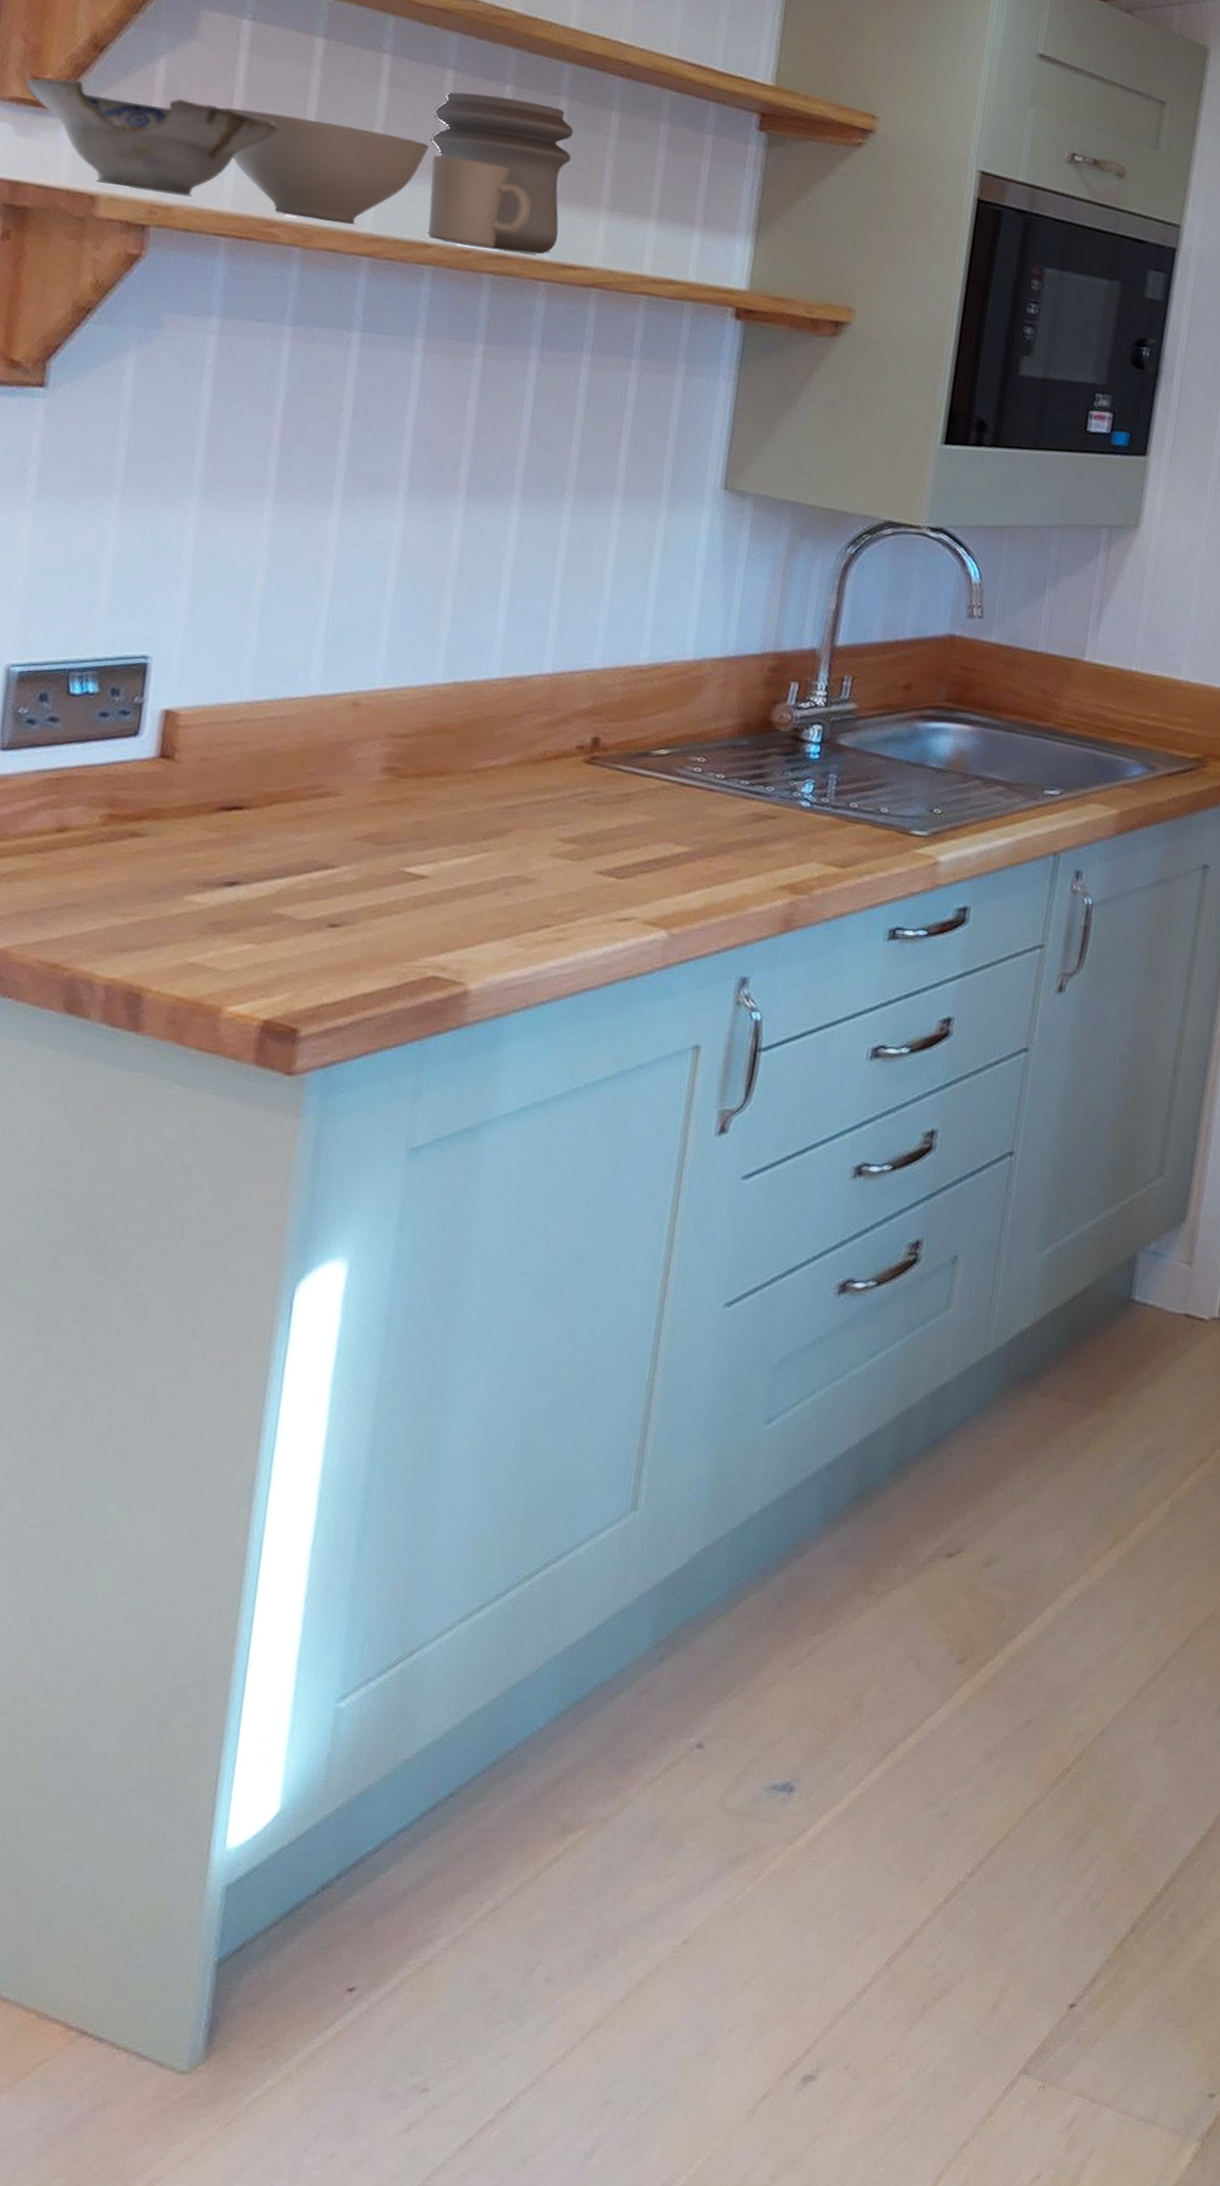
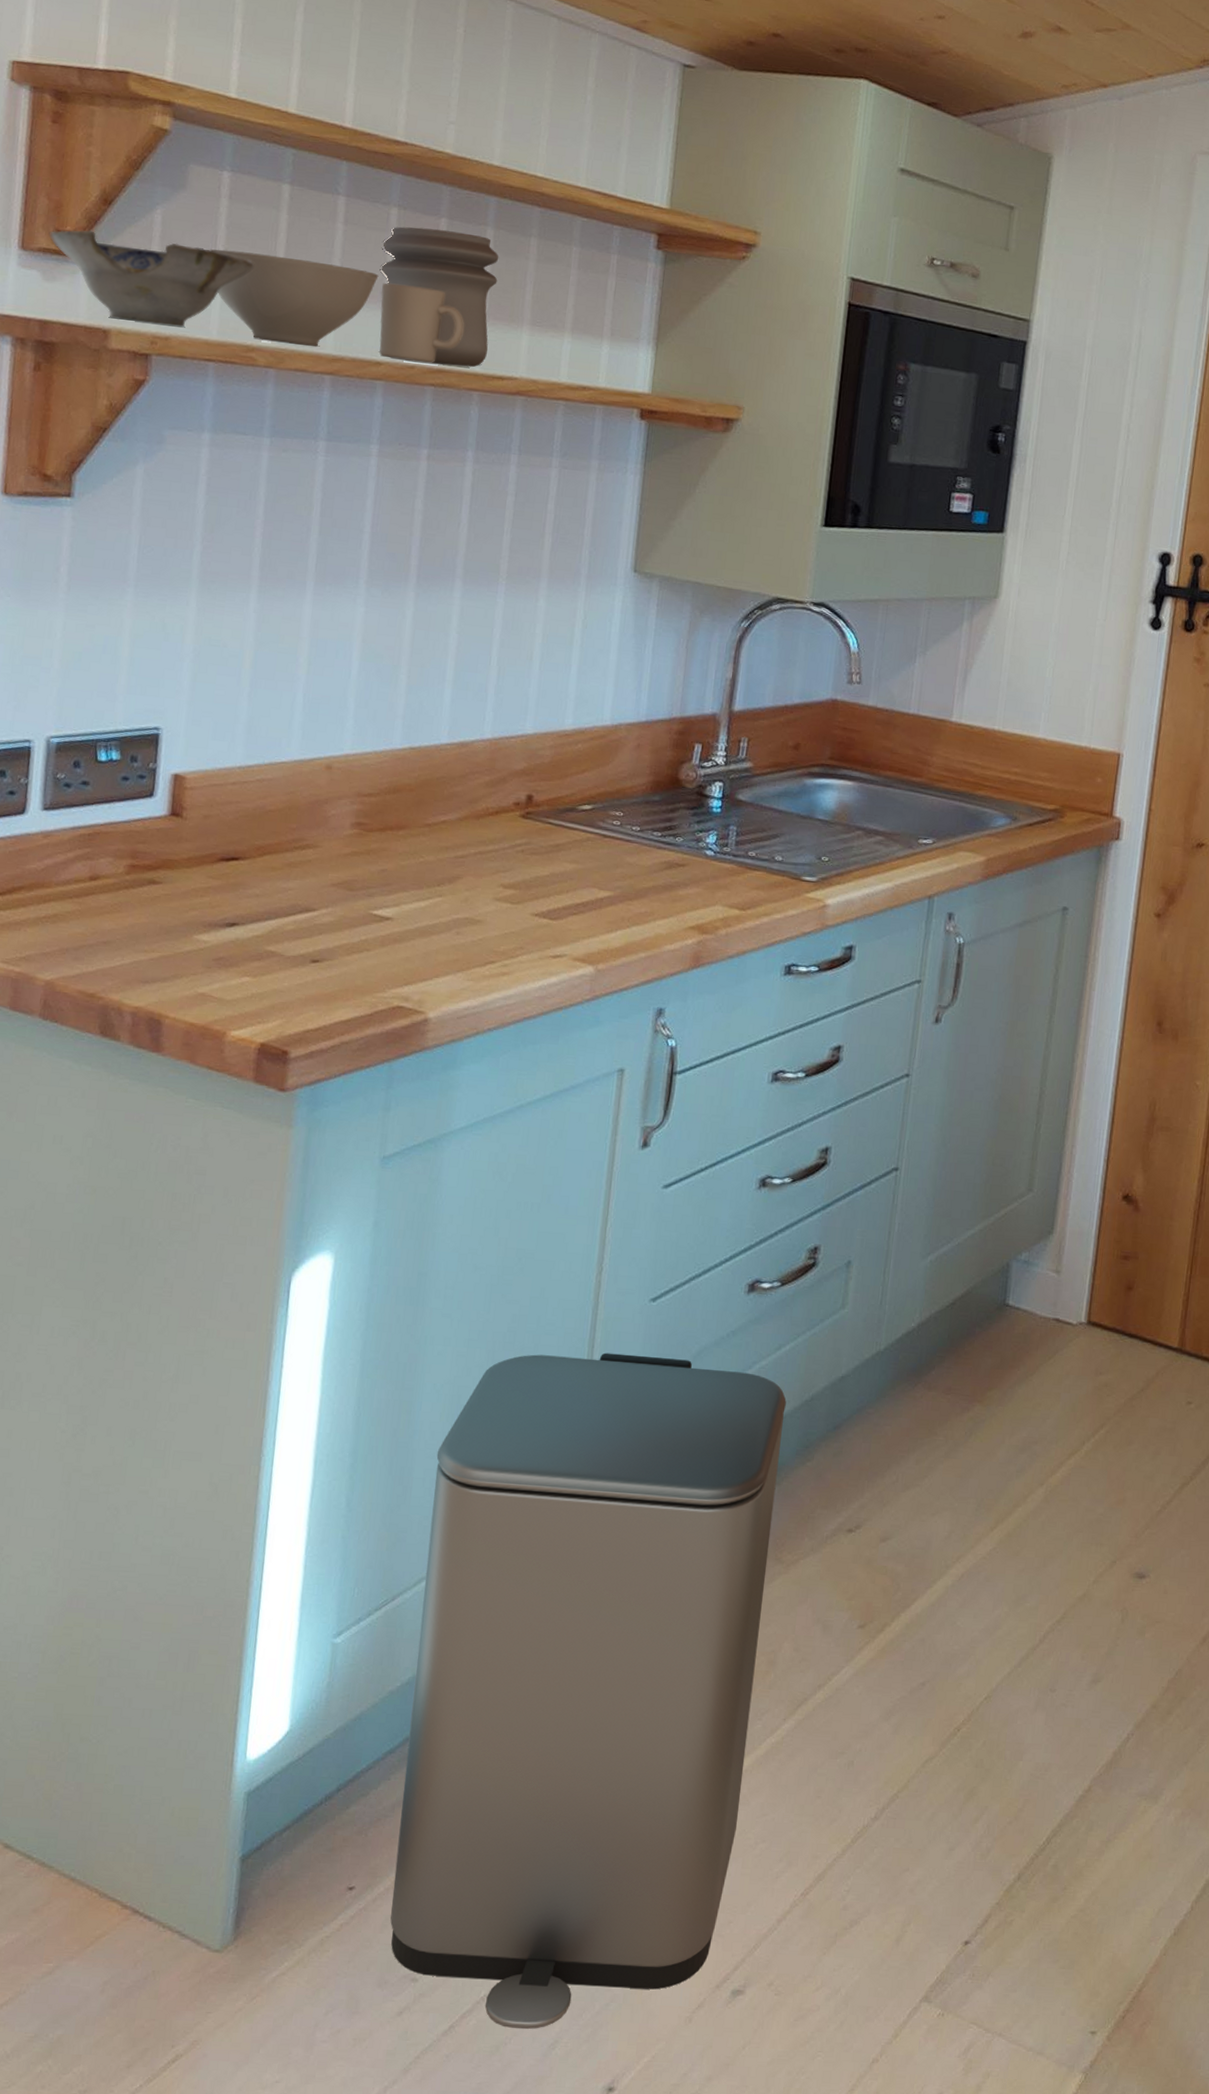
pedal bin: none [398,1365,880,2137] -> present [390,1352,786,2029]

